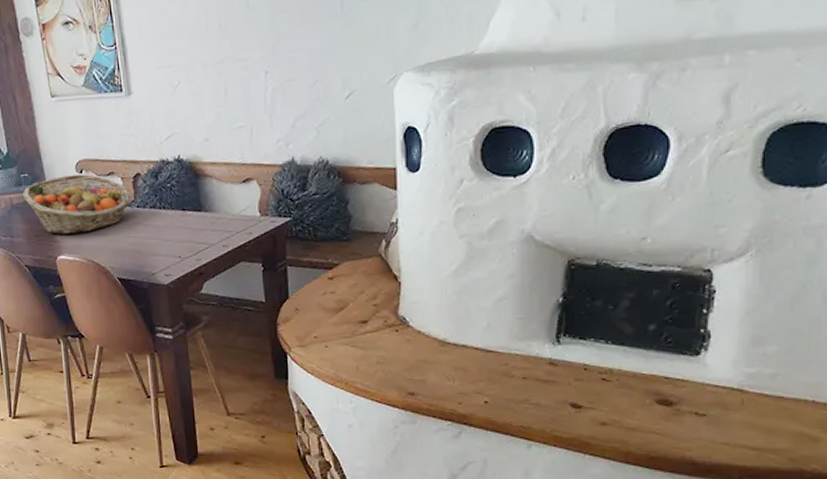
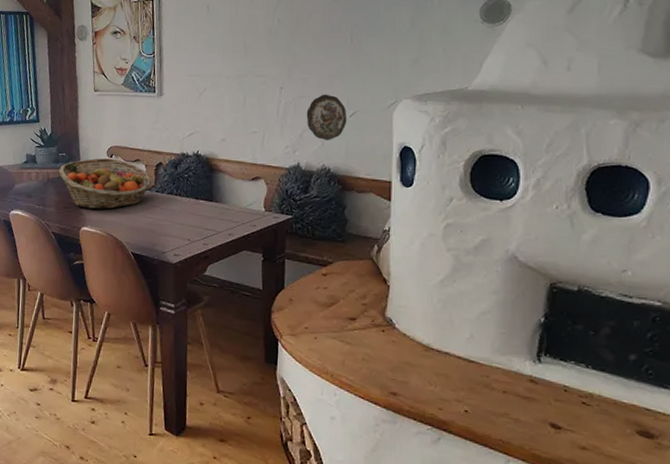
decorative plate: none [297,74,344,130] -> present [306,94,347,141]

